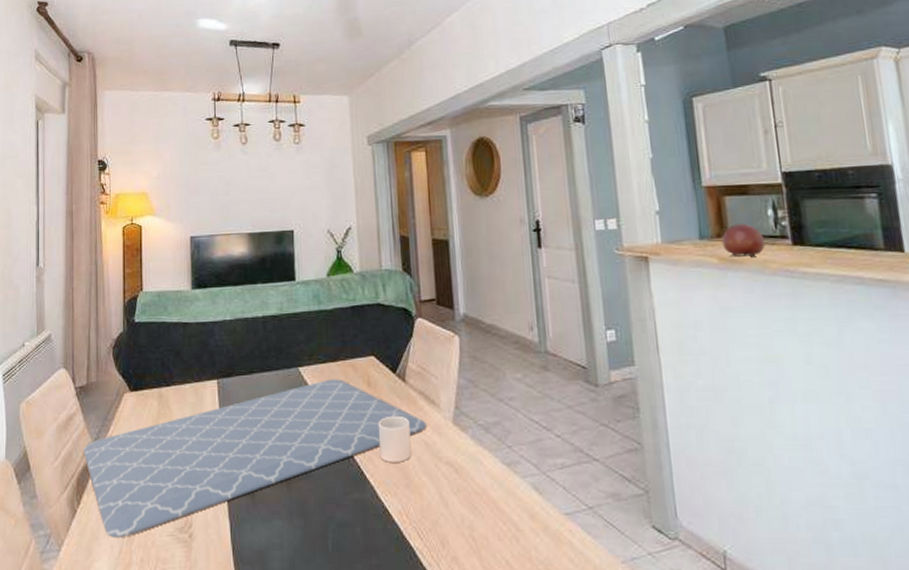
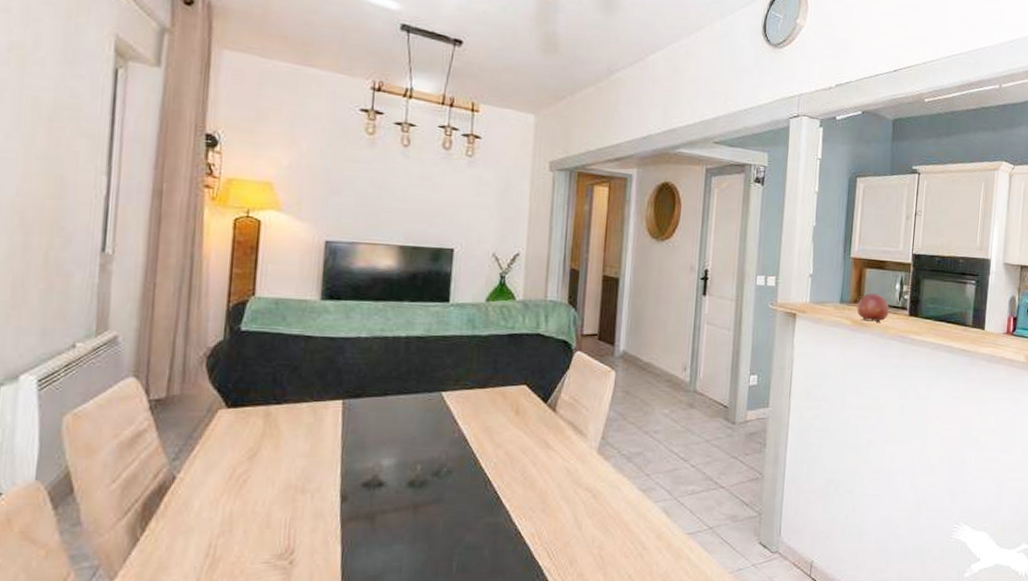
placemat: present [82,379,427,539] -> none [153,406,571,568]
cup: present [377,415,412,462] -> none [519,443,555,488]

